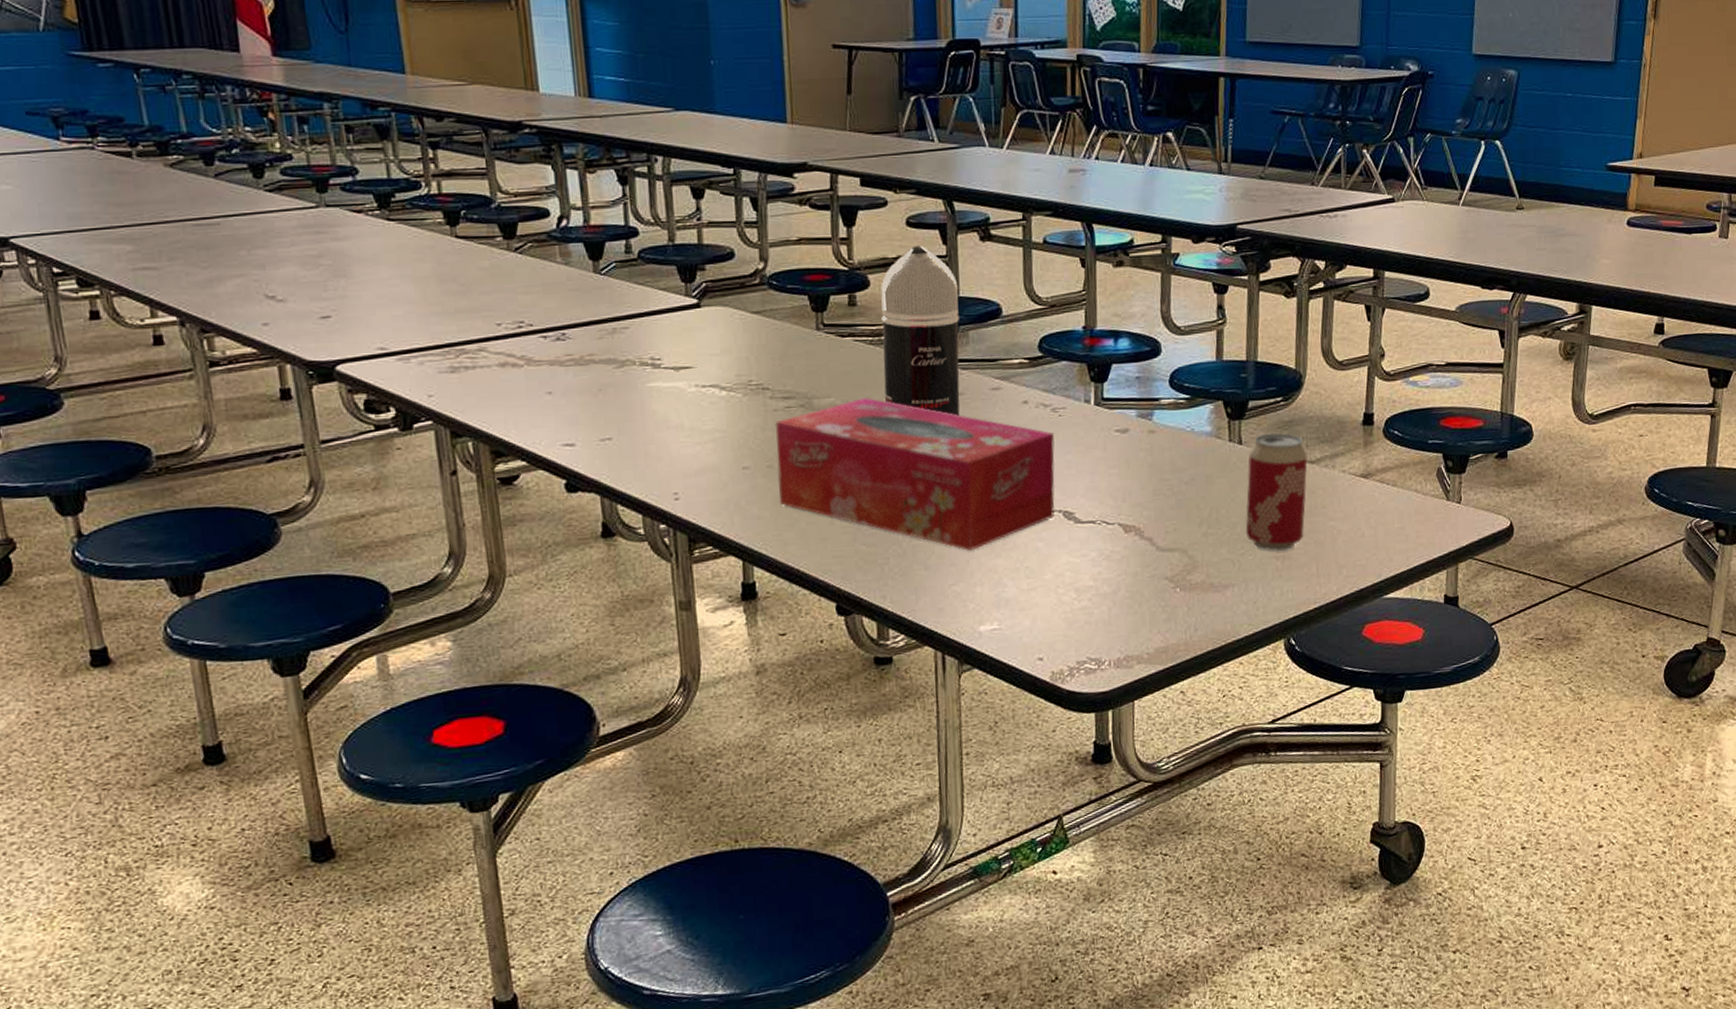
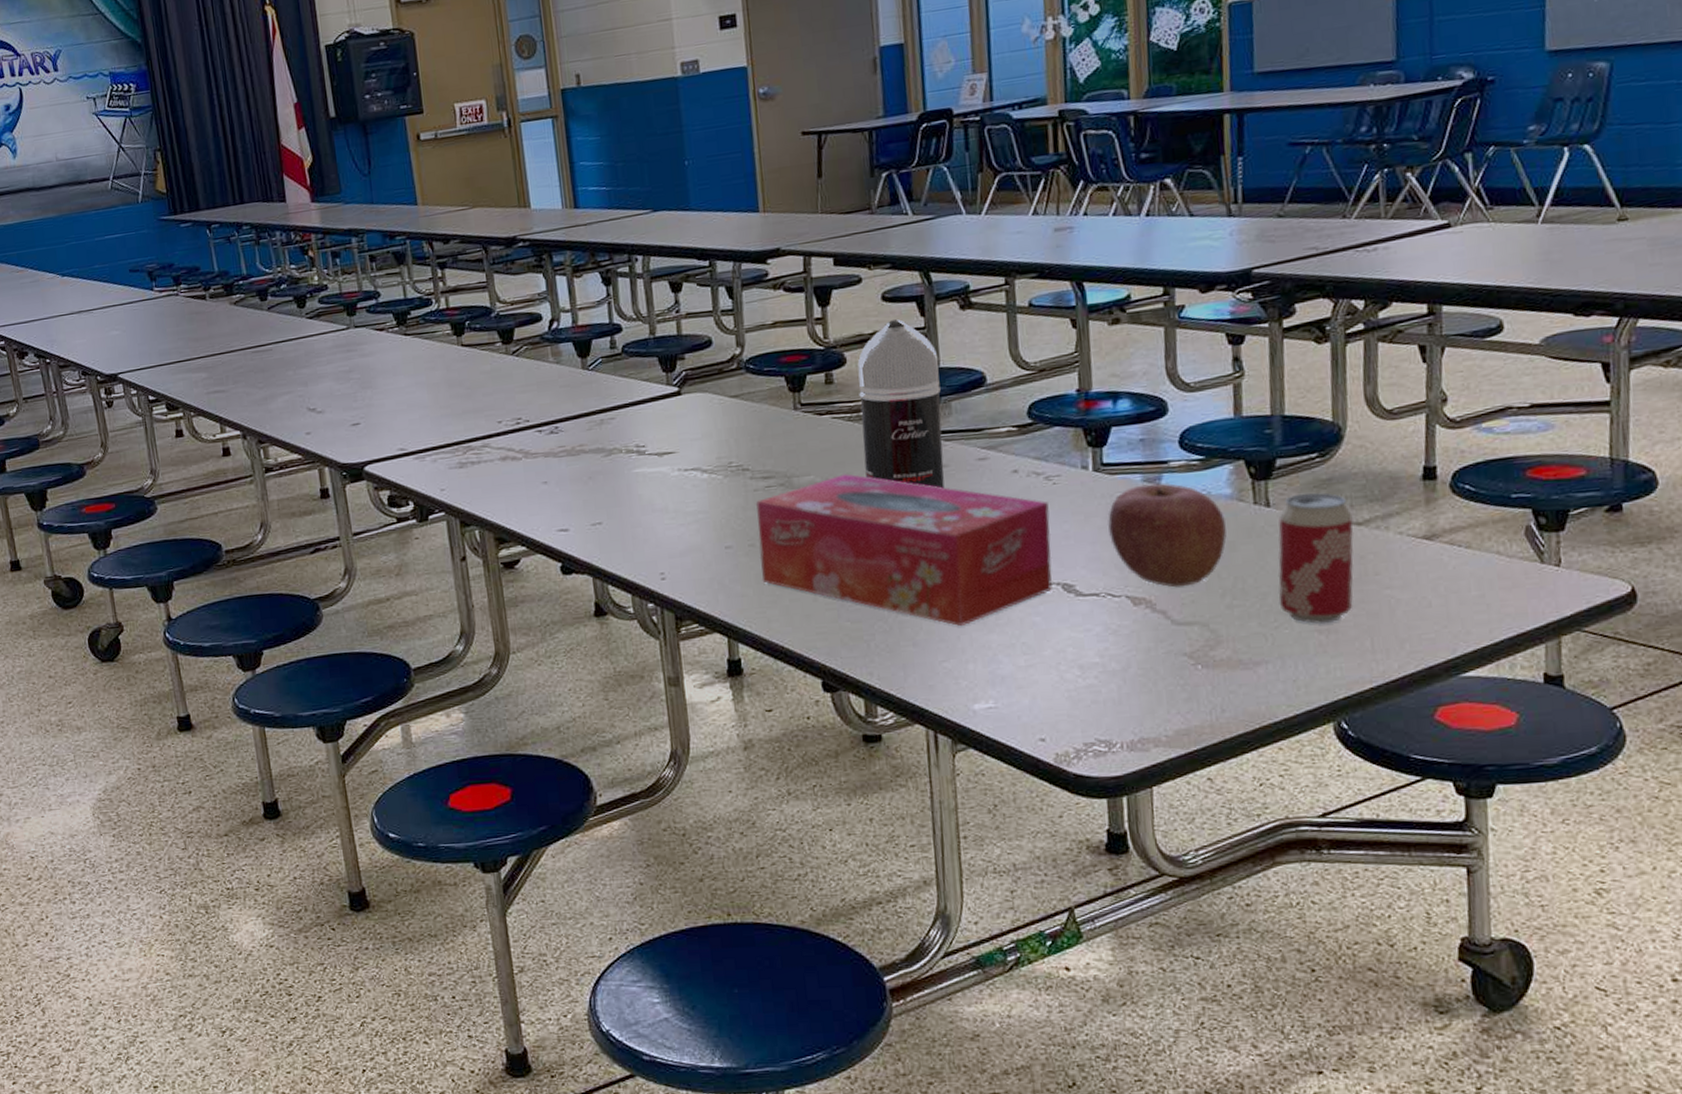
apple: none [1105,419,1205,517] -> present [1107,483,1227,588]

